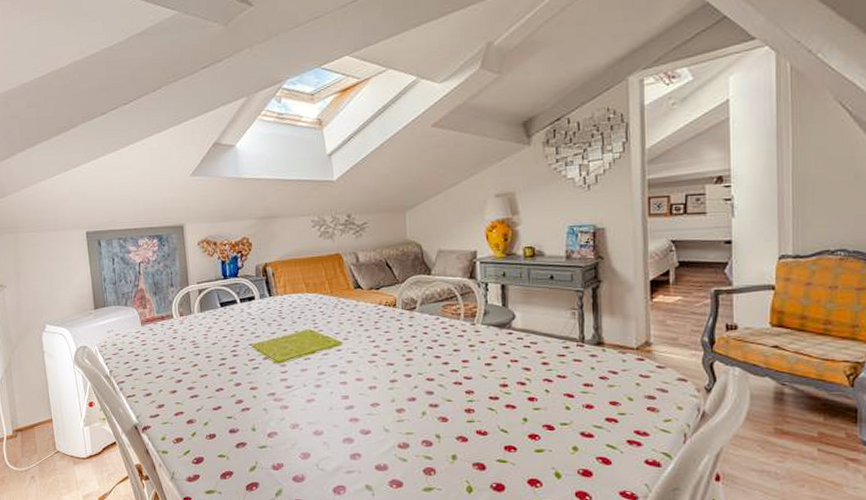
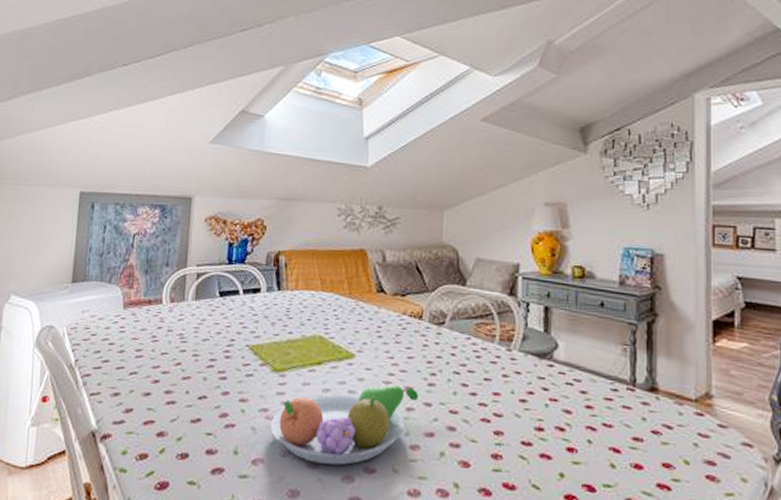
fruit bowl: none [278,364,399,431] -> present [270,385,419,466]

